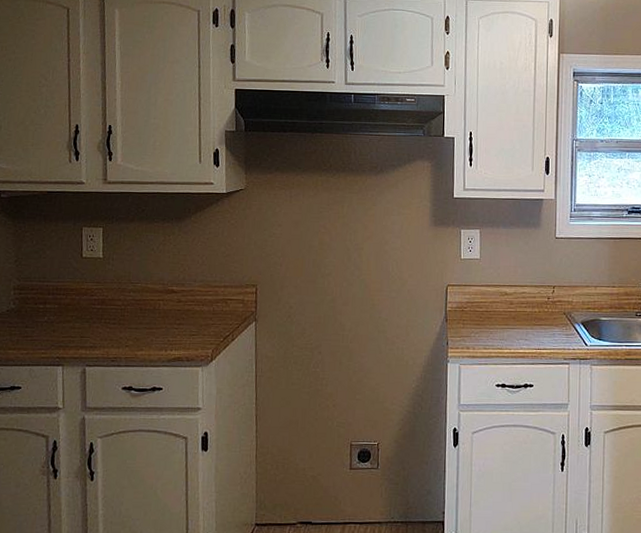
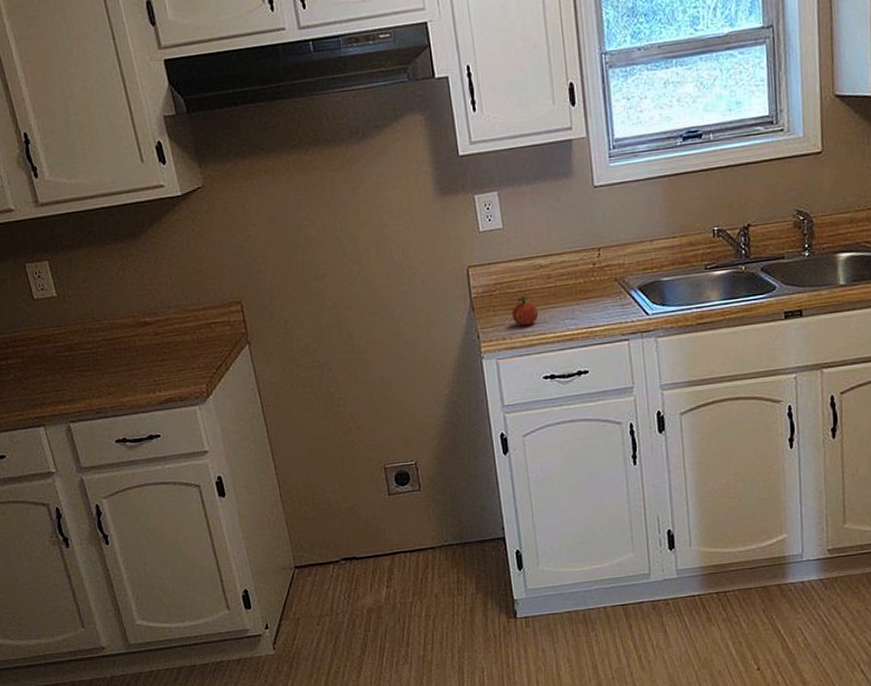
apple: none [477,316,499,340] -> present [512,296,539,326]

